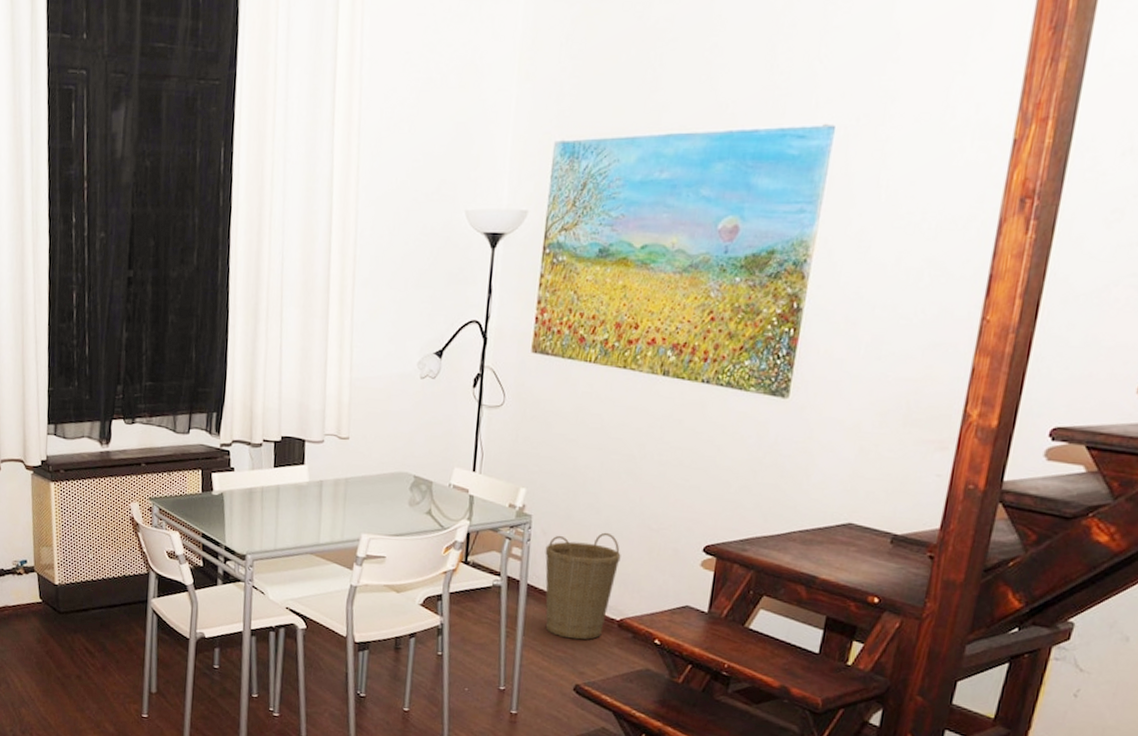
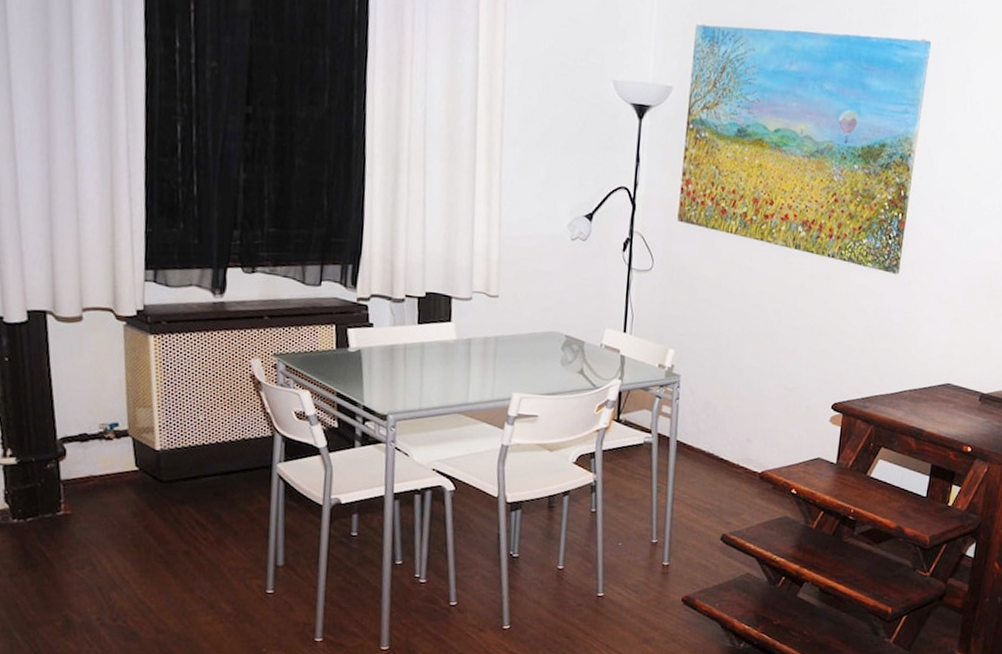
basket: present [545,532,621,640] -> none [693,391,761,492]

